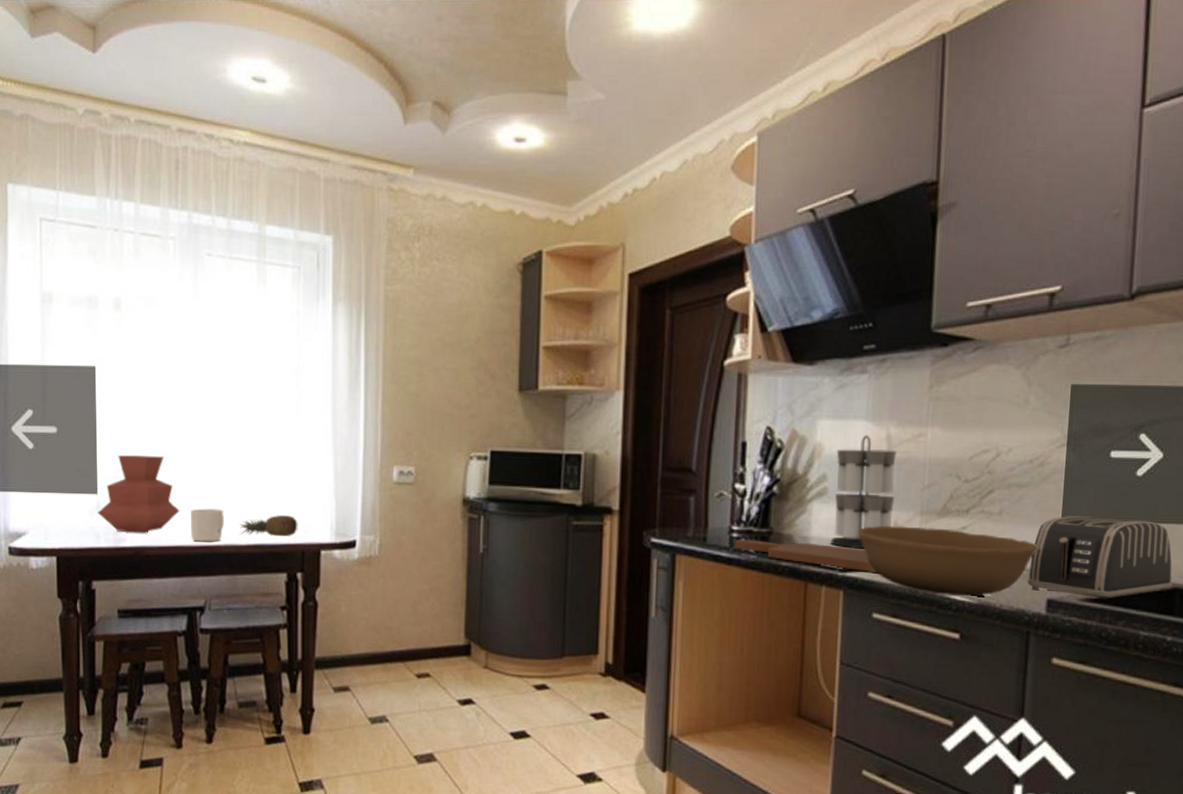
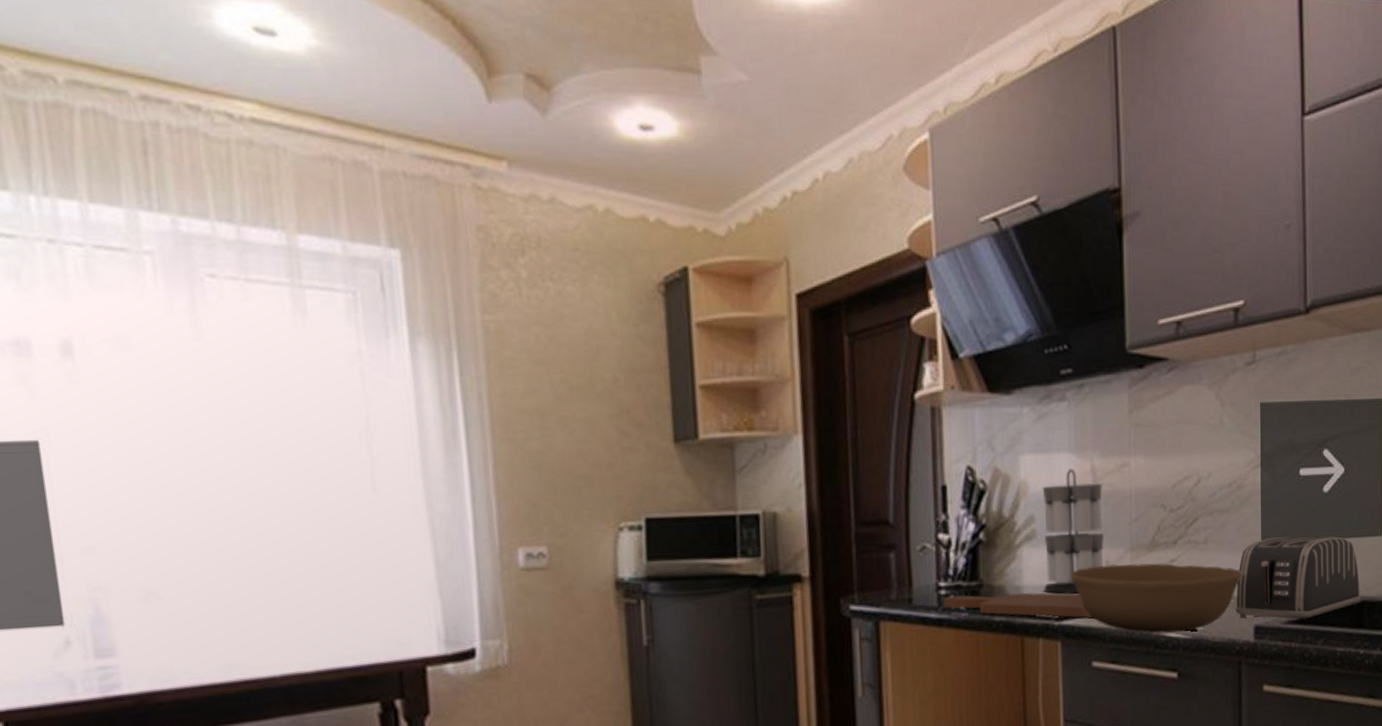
vase: present [97,454,180,533] -> none [66,562,205,675]
mug: present [191,508,225,542] -> none [223,627,278,676]
fruit: present [240,514,298,538] -> none [301,625,390,659]

